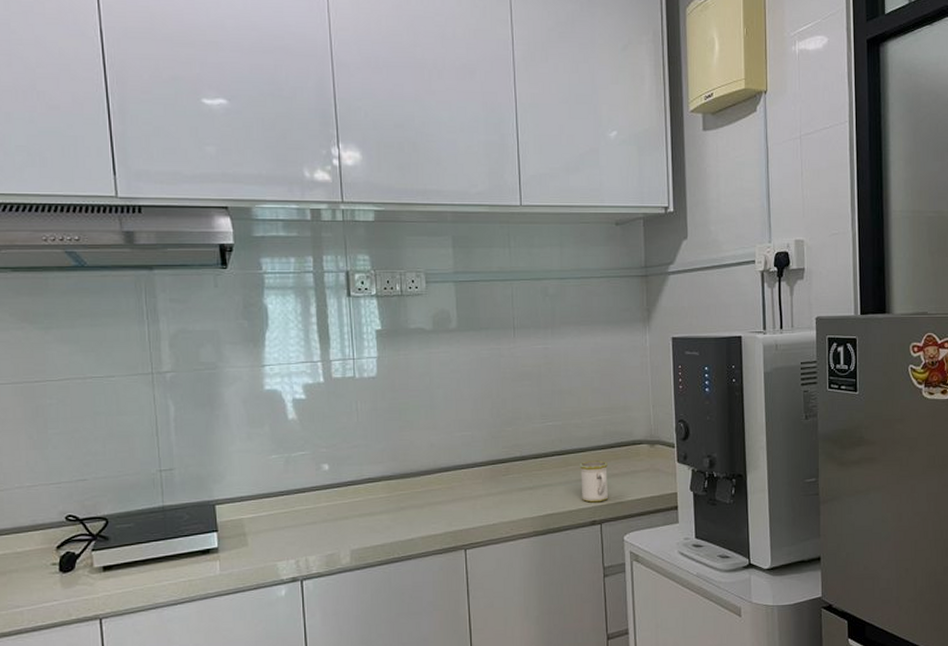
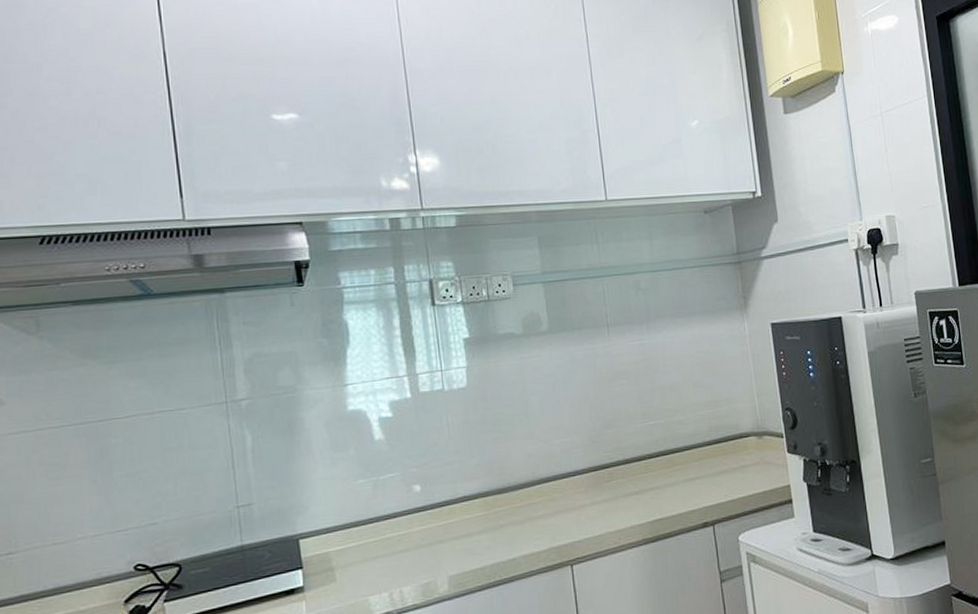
mug: present [579,460,608,503] -> none [686,457,718,503]

